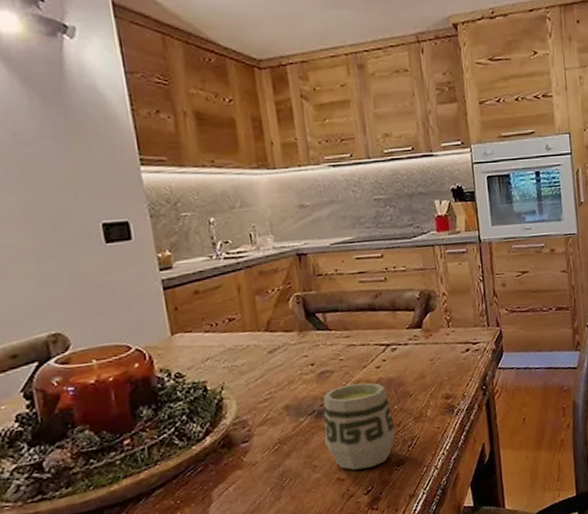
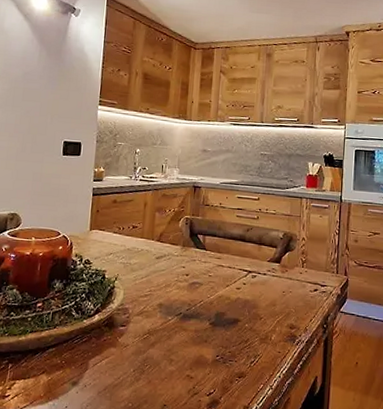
cup: present [322,382,396,470] -> none [184,298,243,373]

